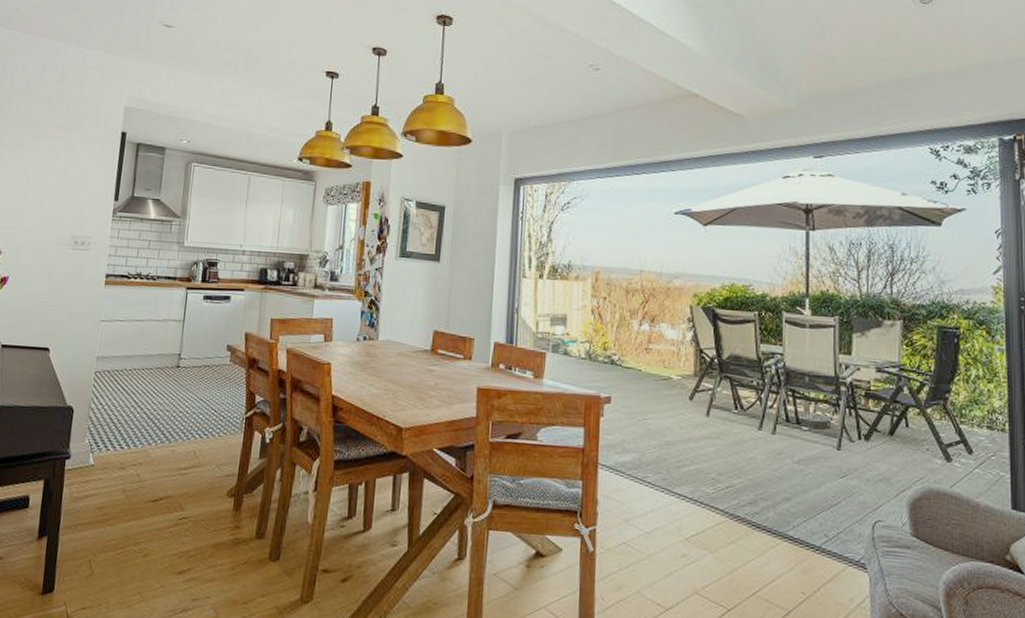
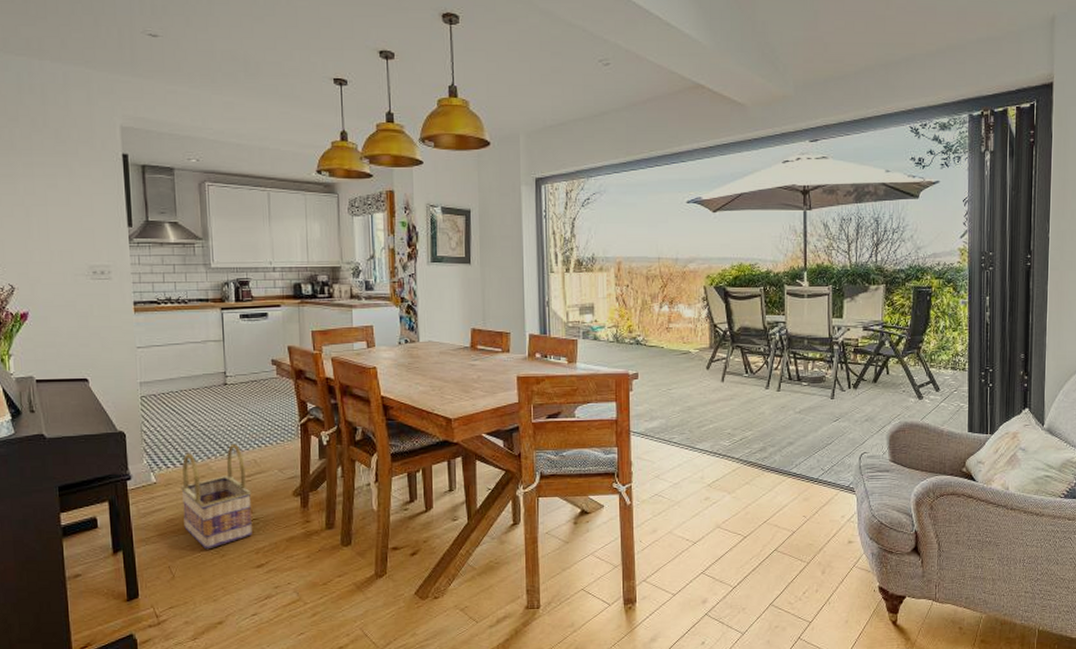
basket: none [112,431,186,547] -> present [181,444,252,550]

